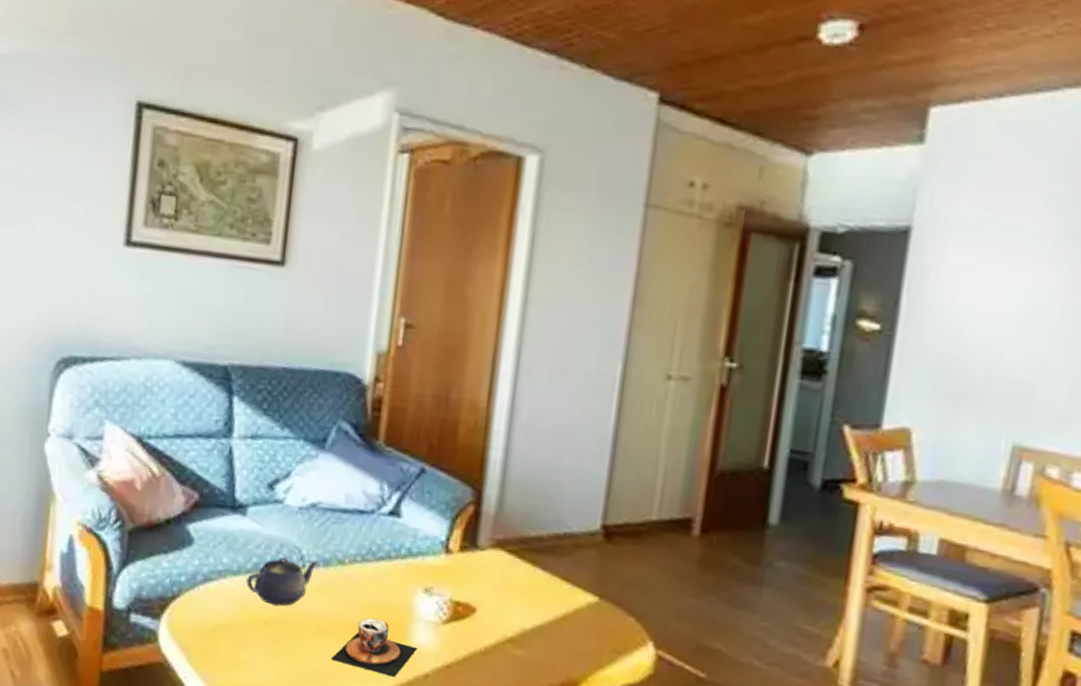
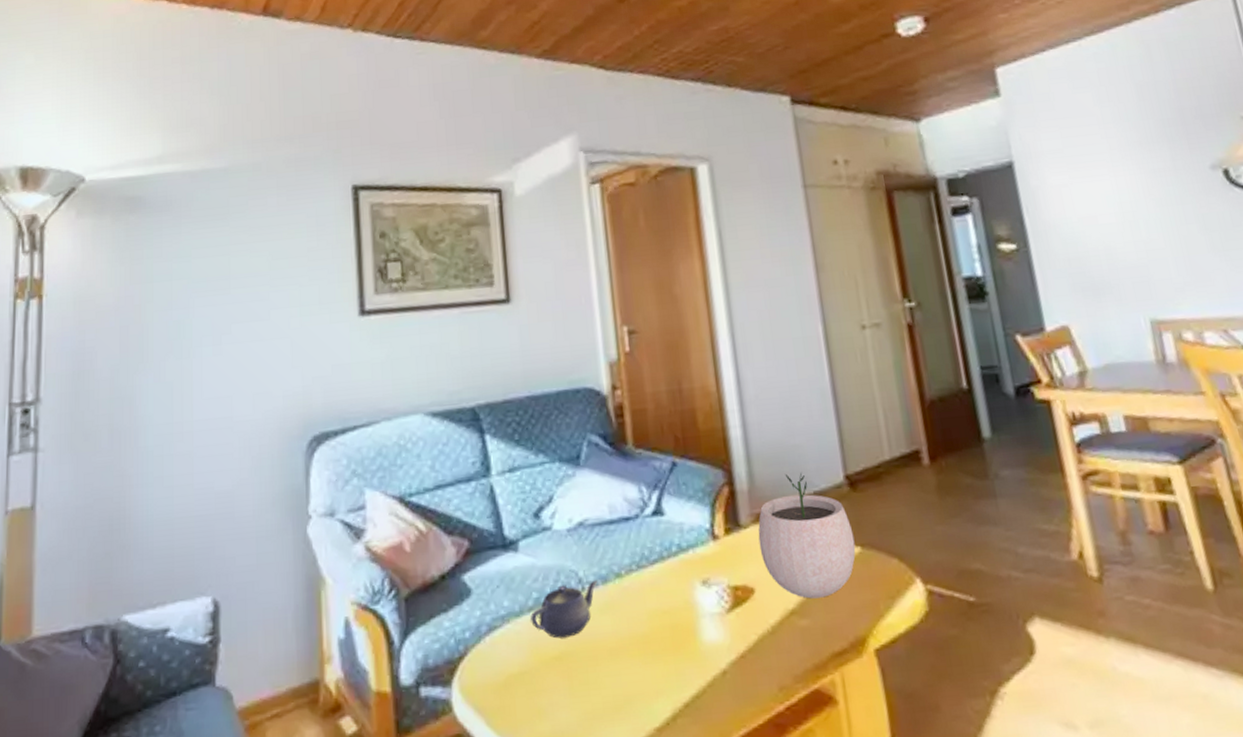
teacup: present [332,618,418,678] -> none [629,624,710,684]
plant pot: none [491,509,595,635] -> present [758,473,856,599]

